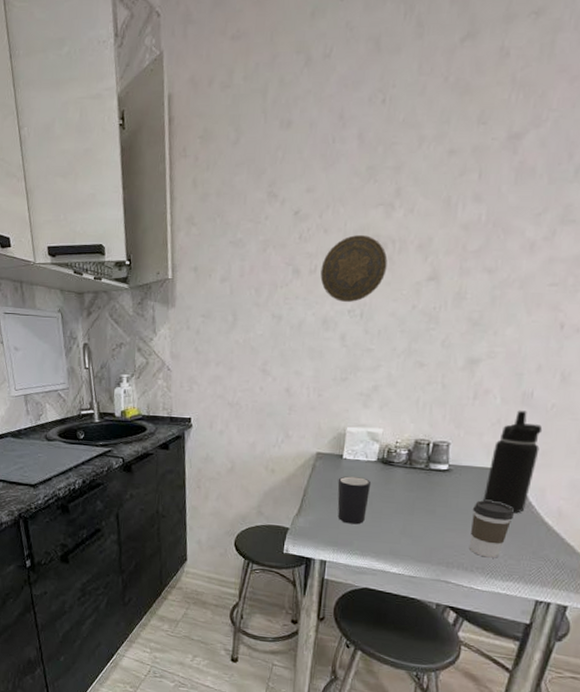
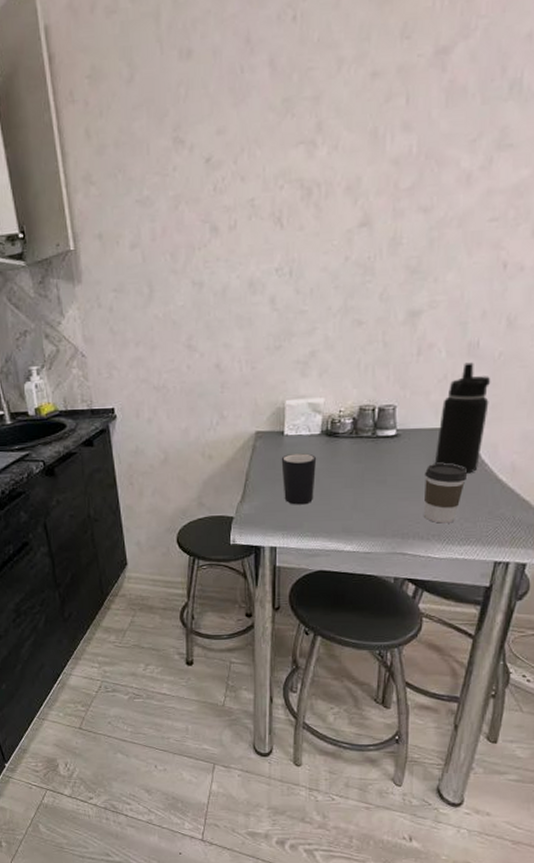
decorative plate: present [320,235,388,302] -> none [241,180,314,260]

